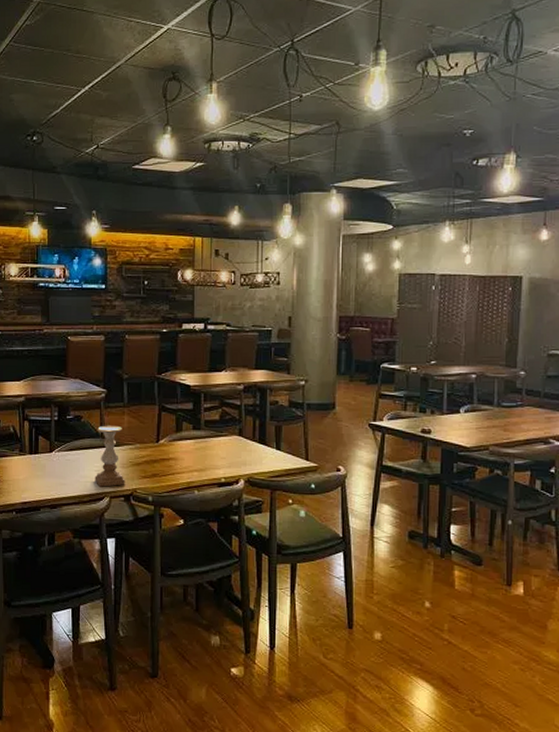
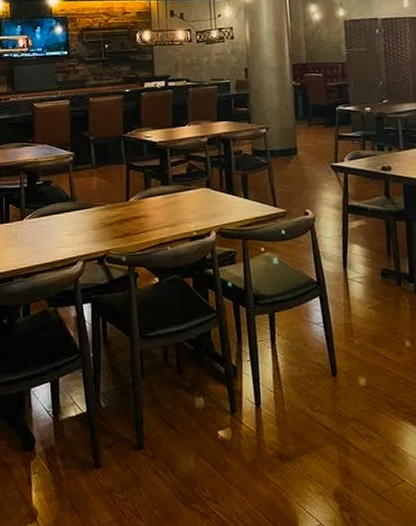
candle holder: present [94,425,125,487] -> none [67,187,98,251]

